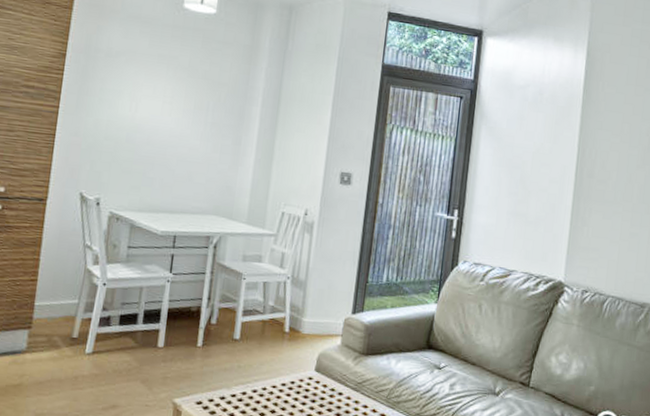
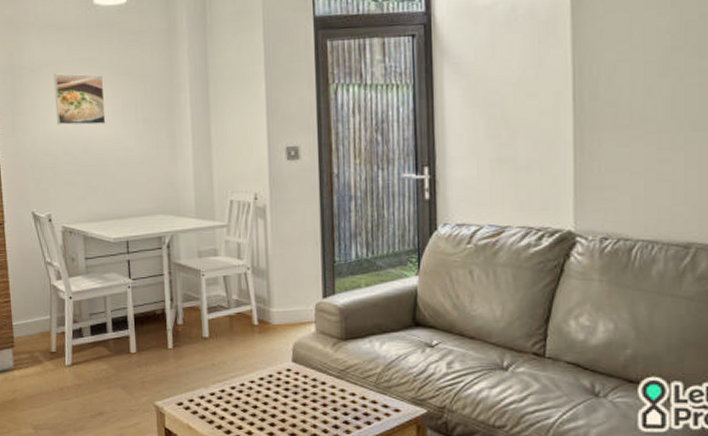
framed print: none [124,63,181,121] -> present [53,73,106,125]

